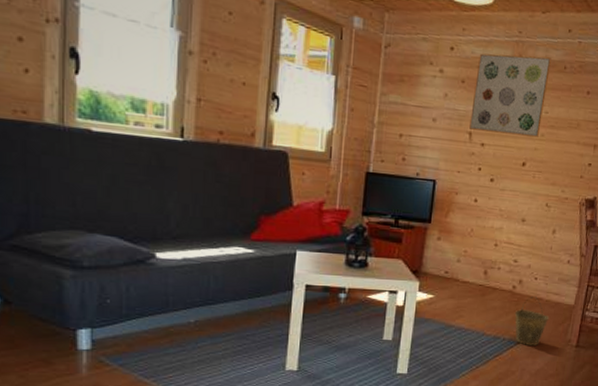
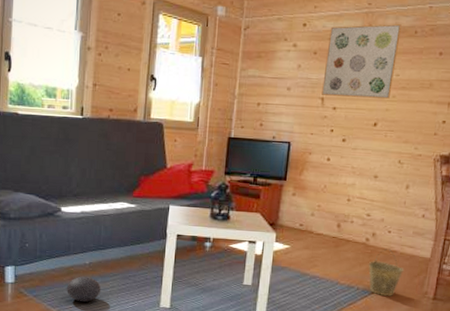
ball: none [165,338,211,368] -> present [67,276,101,302]

